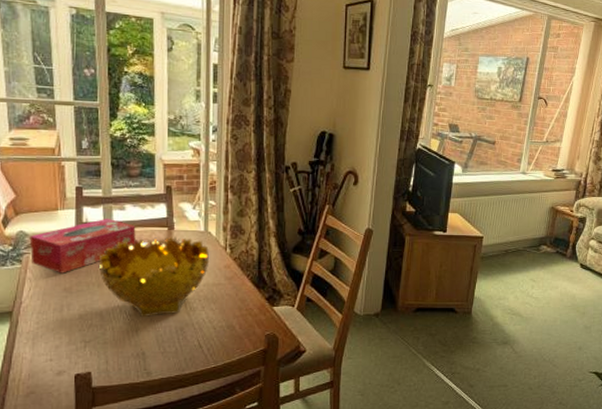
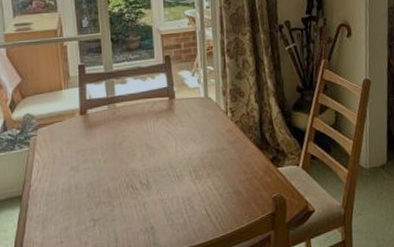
tissue box: present [29,218,136,274] -> none [36,93,138,153]
decorative bowl: present [98,236,210,318] -> none [103,105,212,191]

